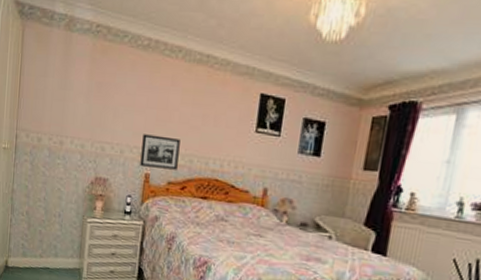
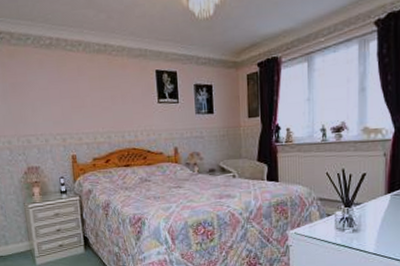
picture frame: present [140,134,181,170] -> none [63,120,99,150]

